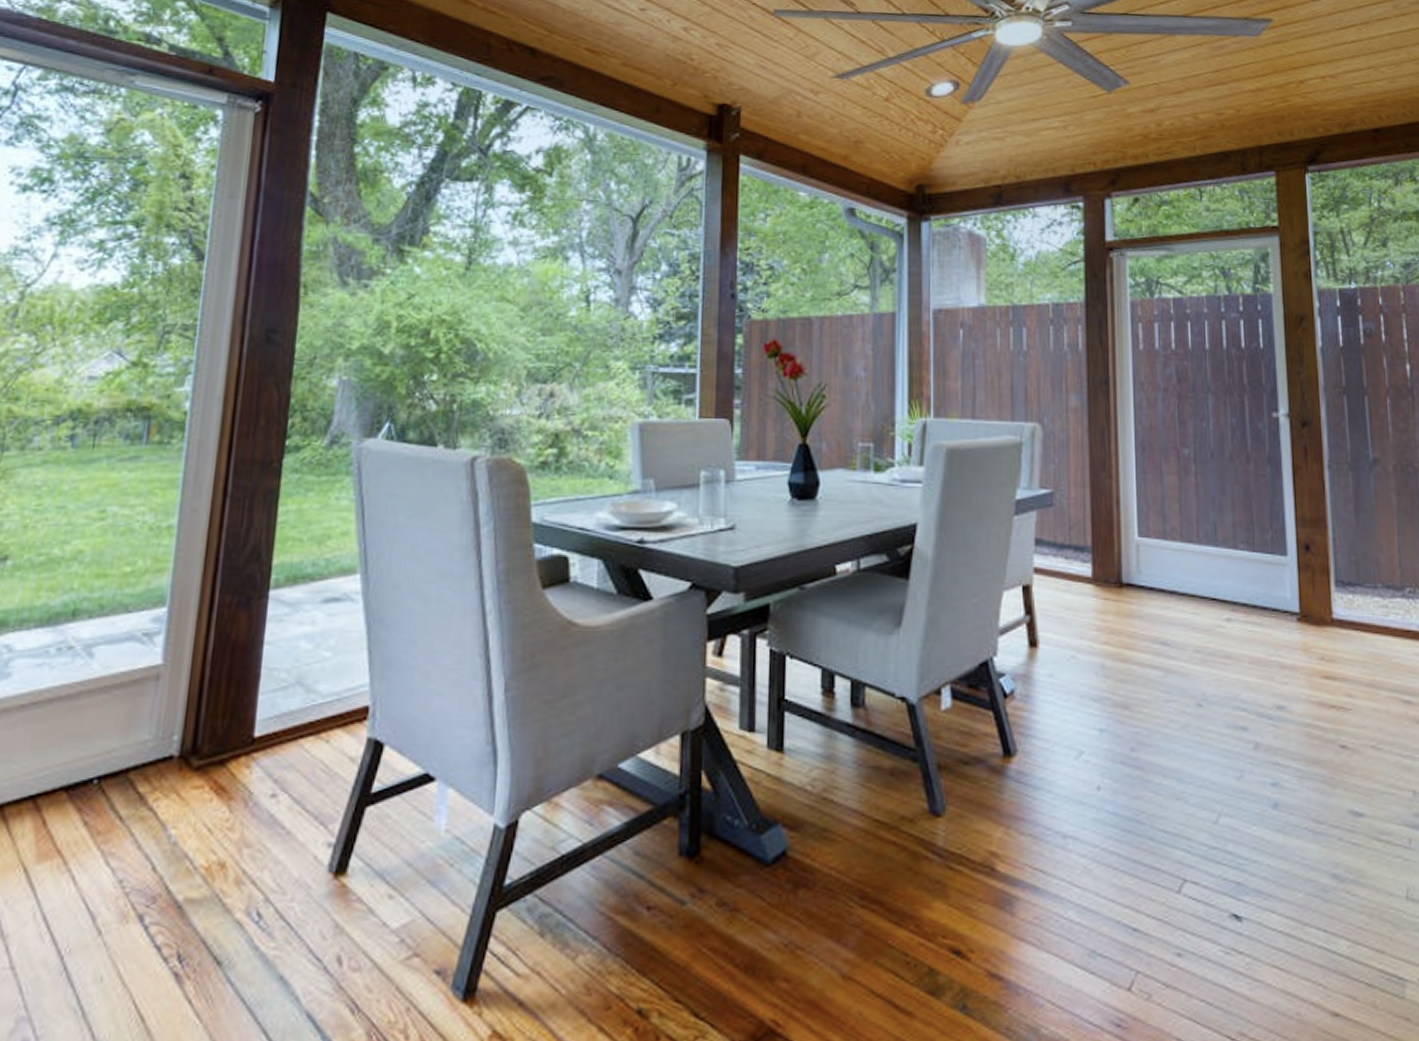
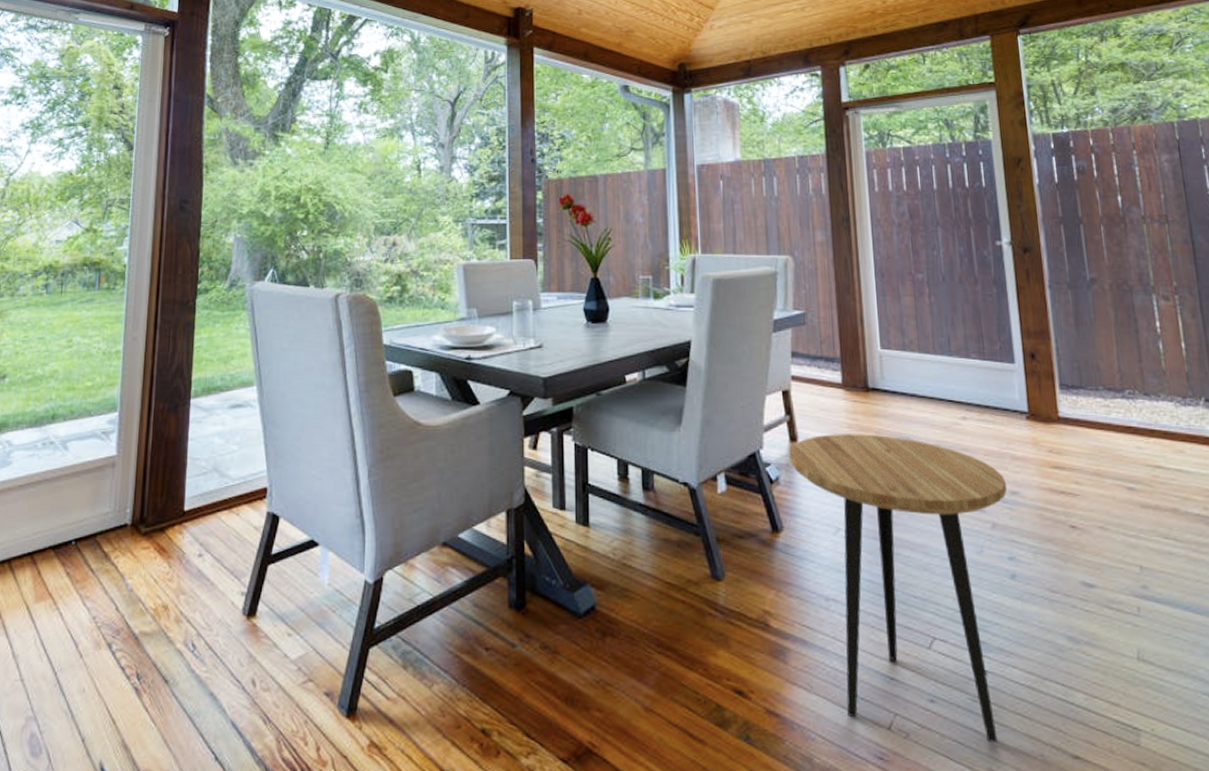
side table: none [1028,638,1273,1001] -> present [789,434,1008,742]

